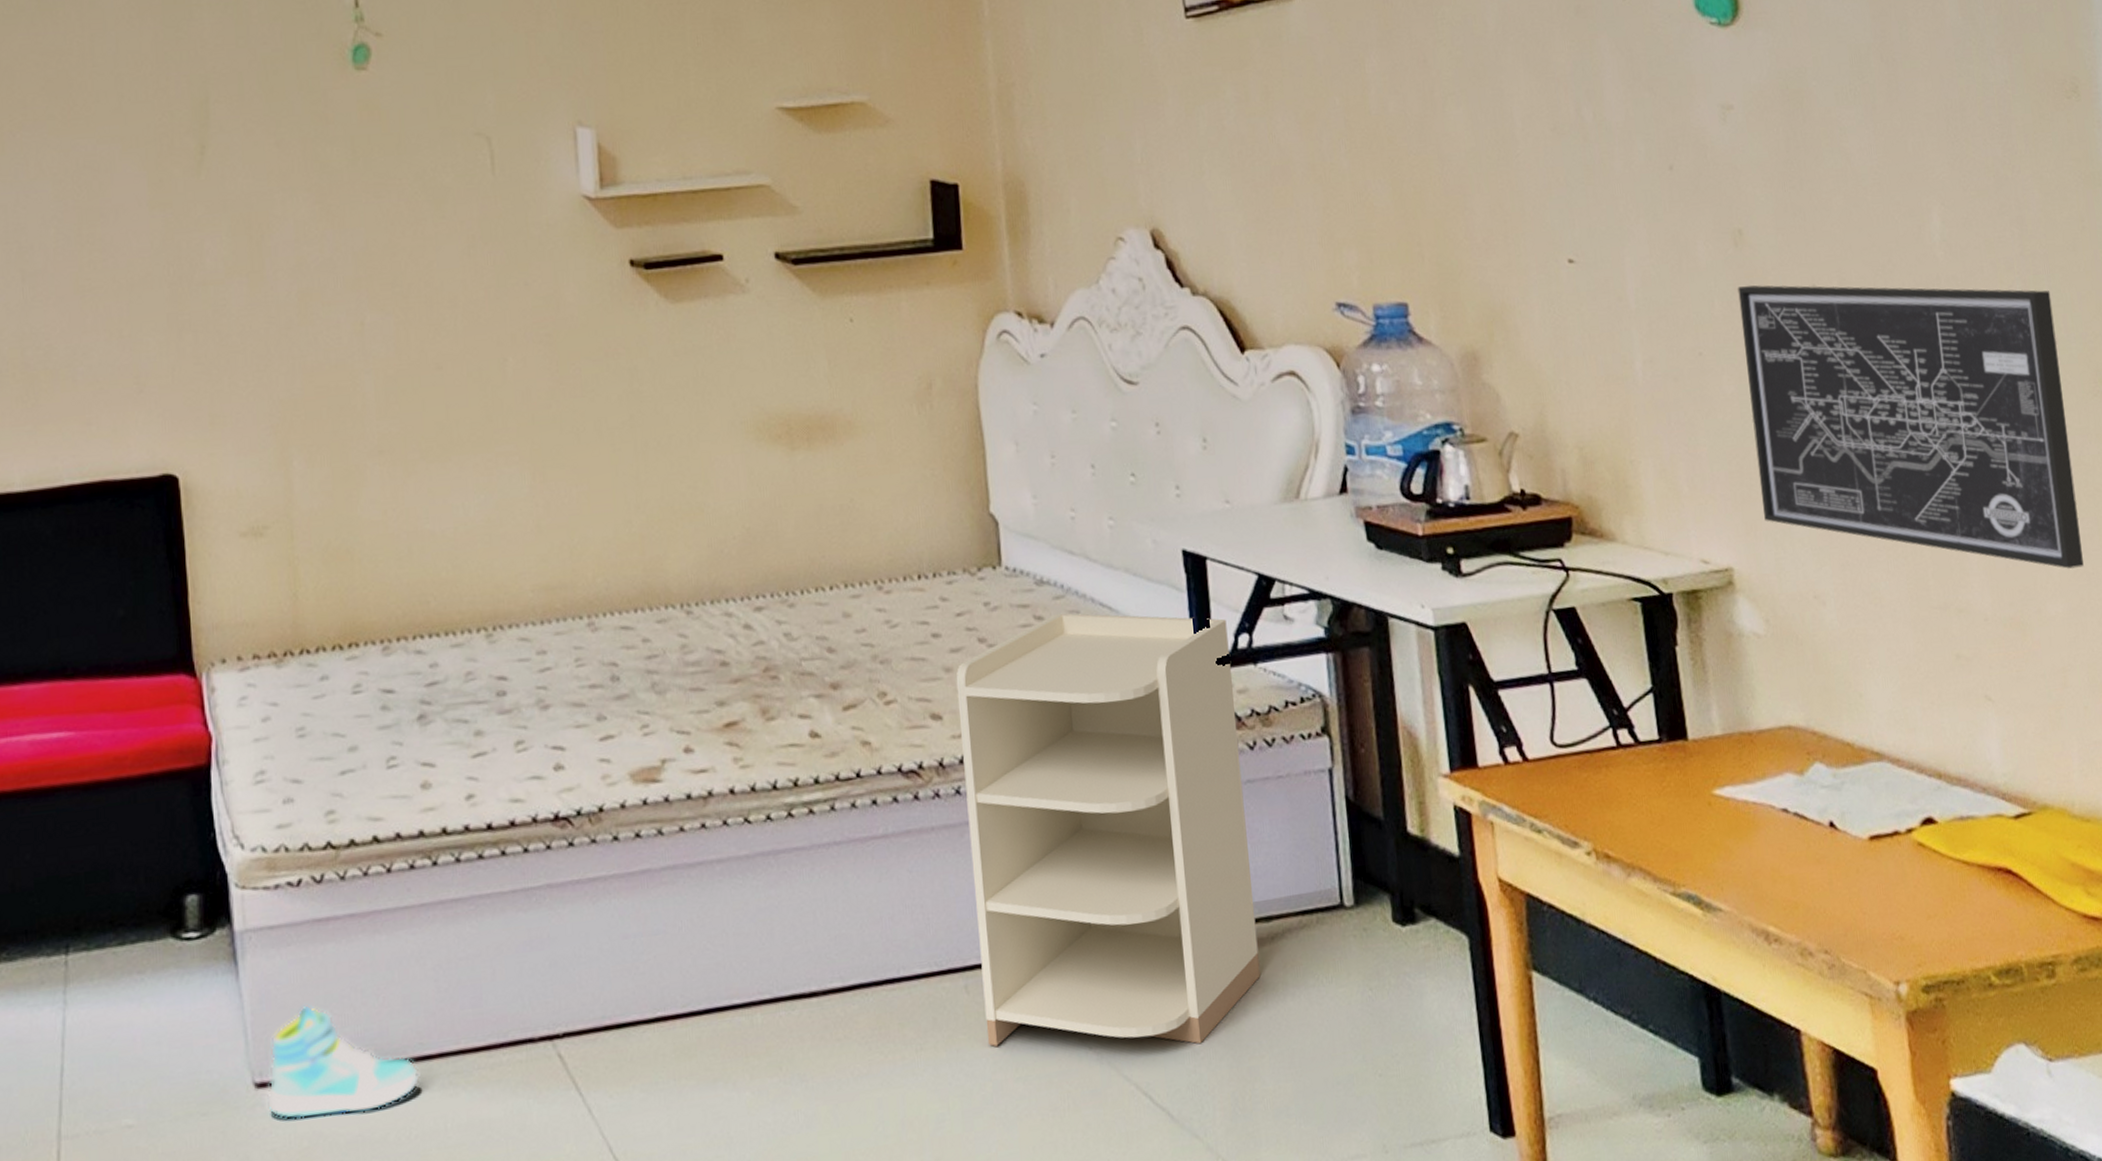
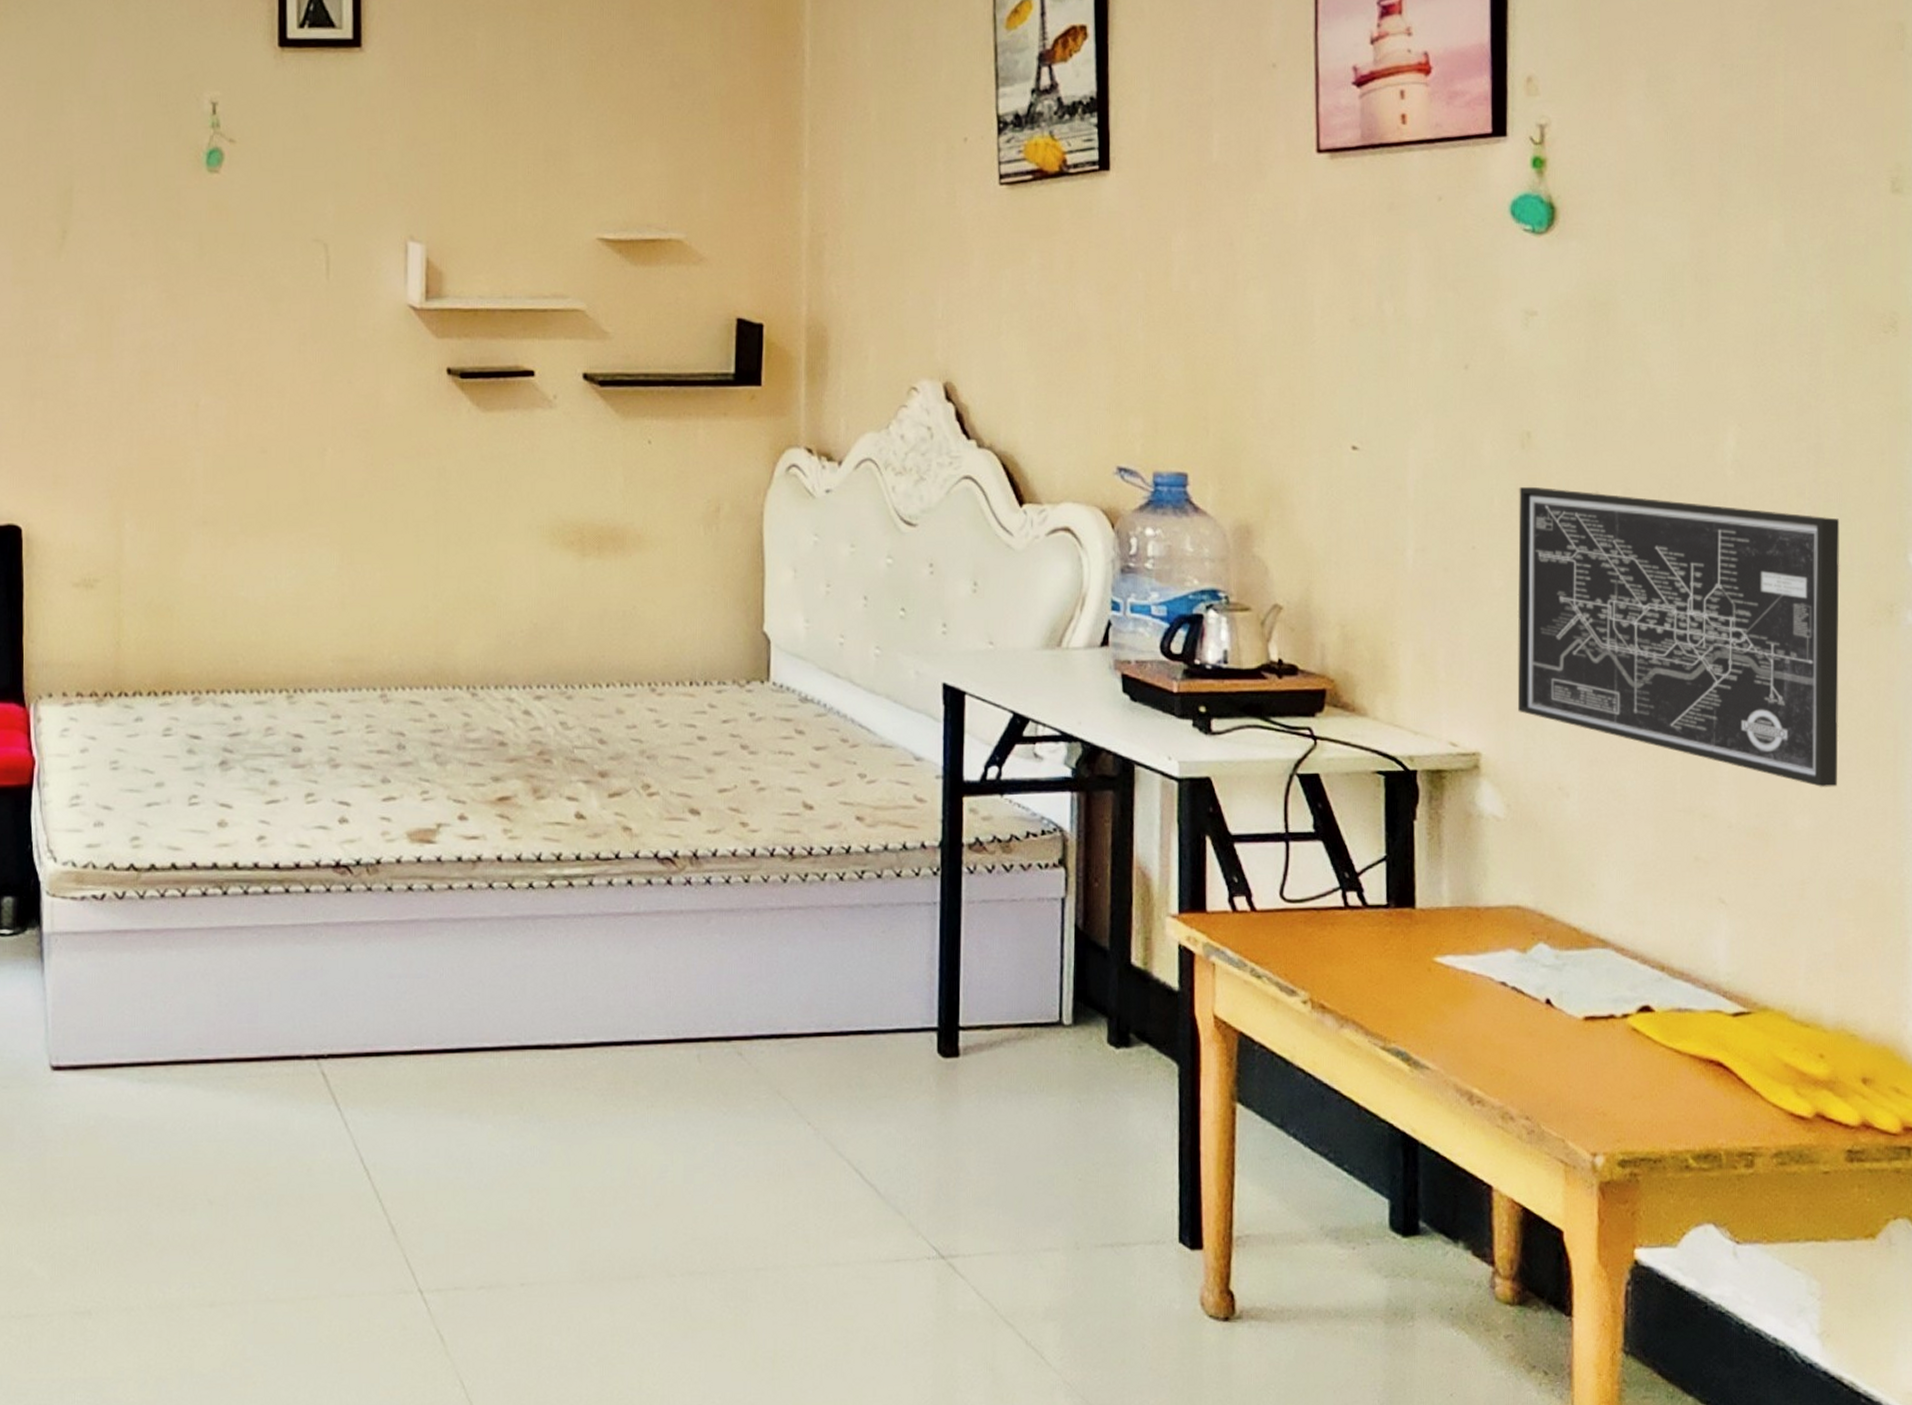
sneaker: present [266,1004,421,1120] -> none [60,1004,198,1103]
nightstand: present [956,612,1261,1046] -> none [714,729,978,1132]

